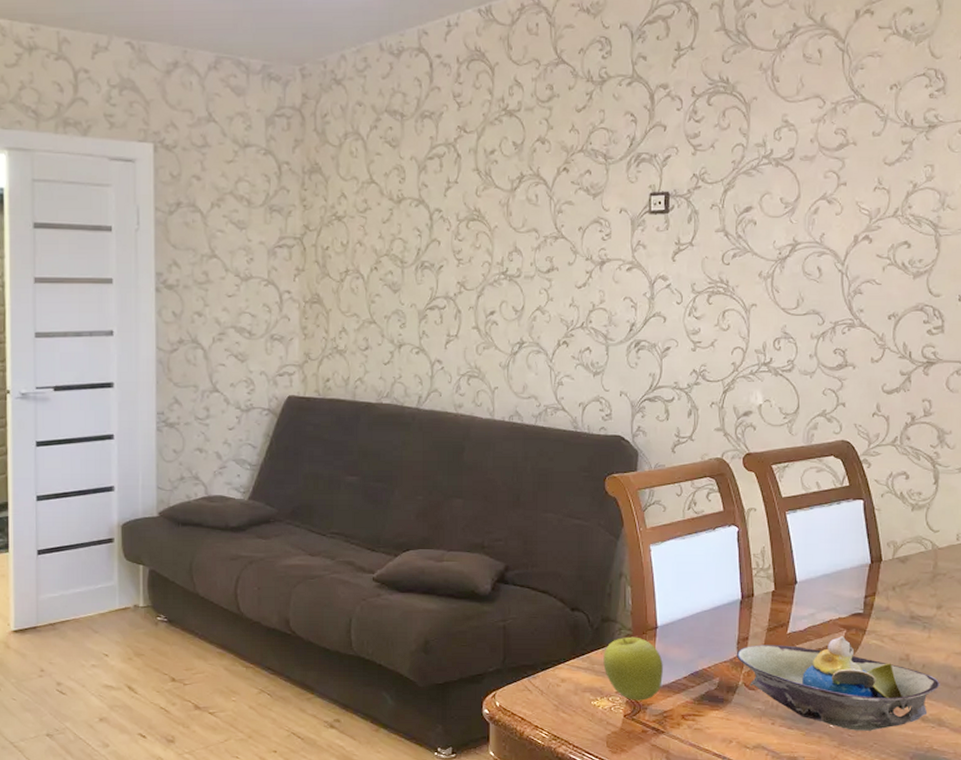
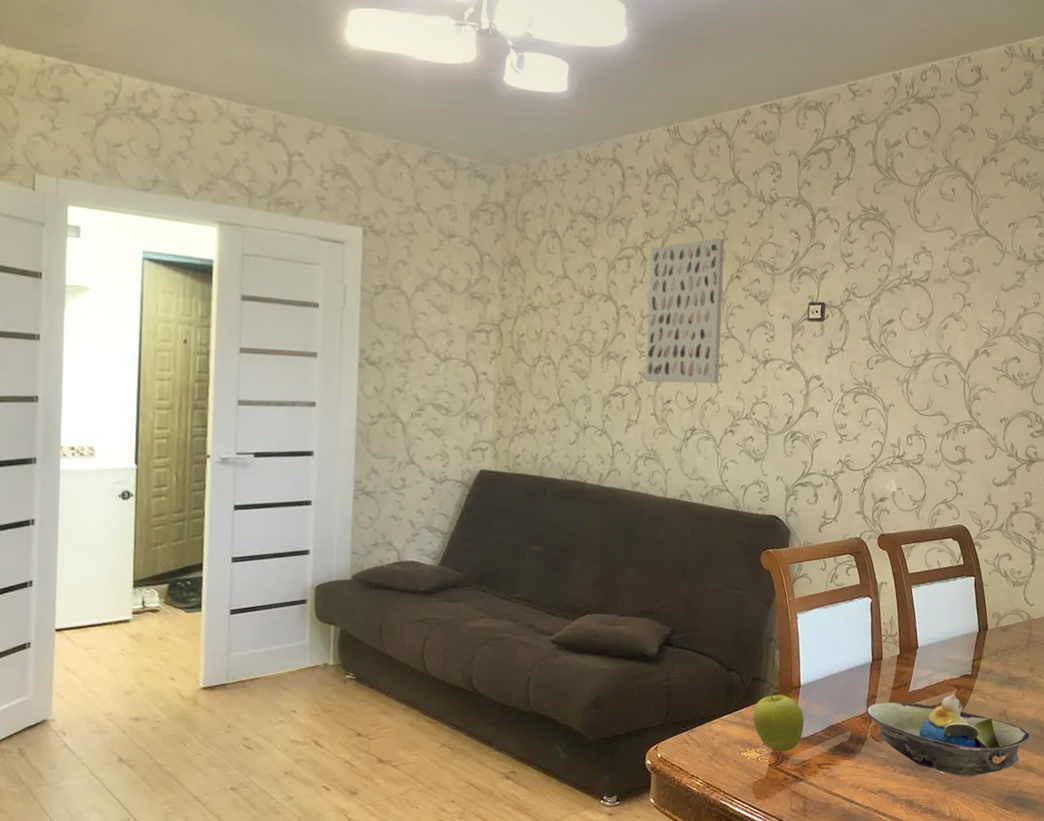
wall art: none [464,127,549,292] -> present [645,238,725,384]

